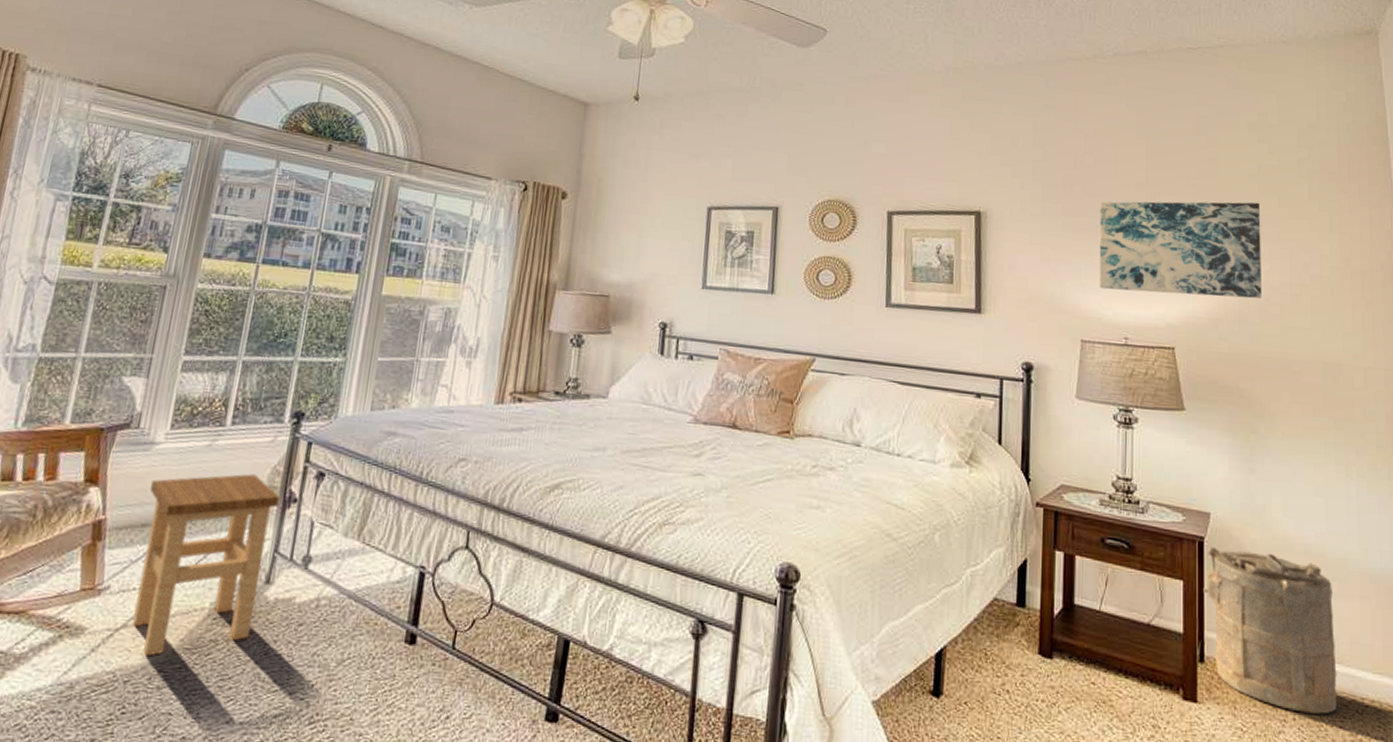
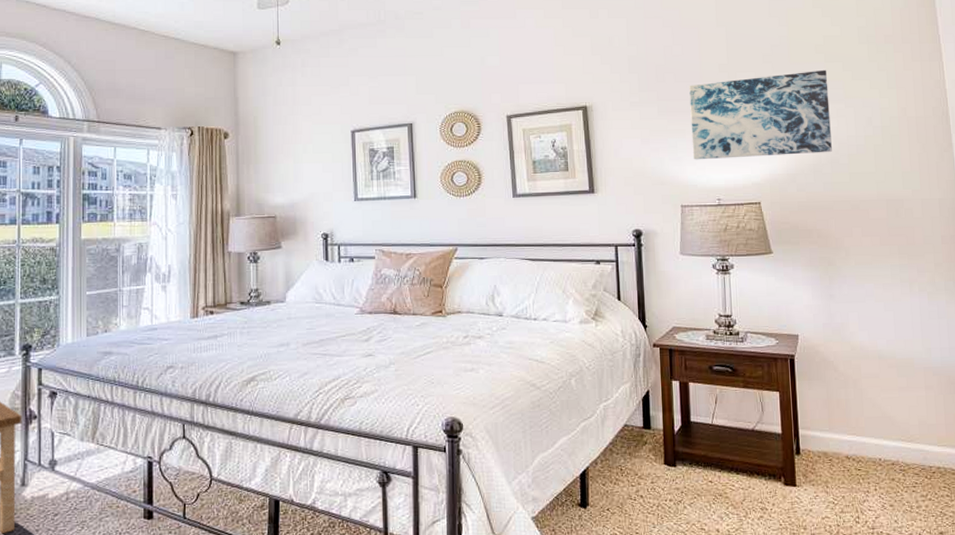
laundry hamper: present [1203,547,1338,715] -> none [796,361,910,484]

